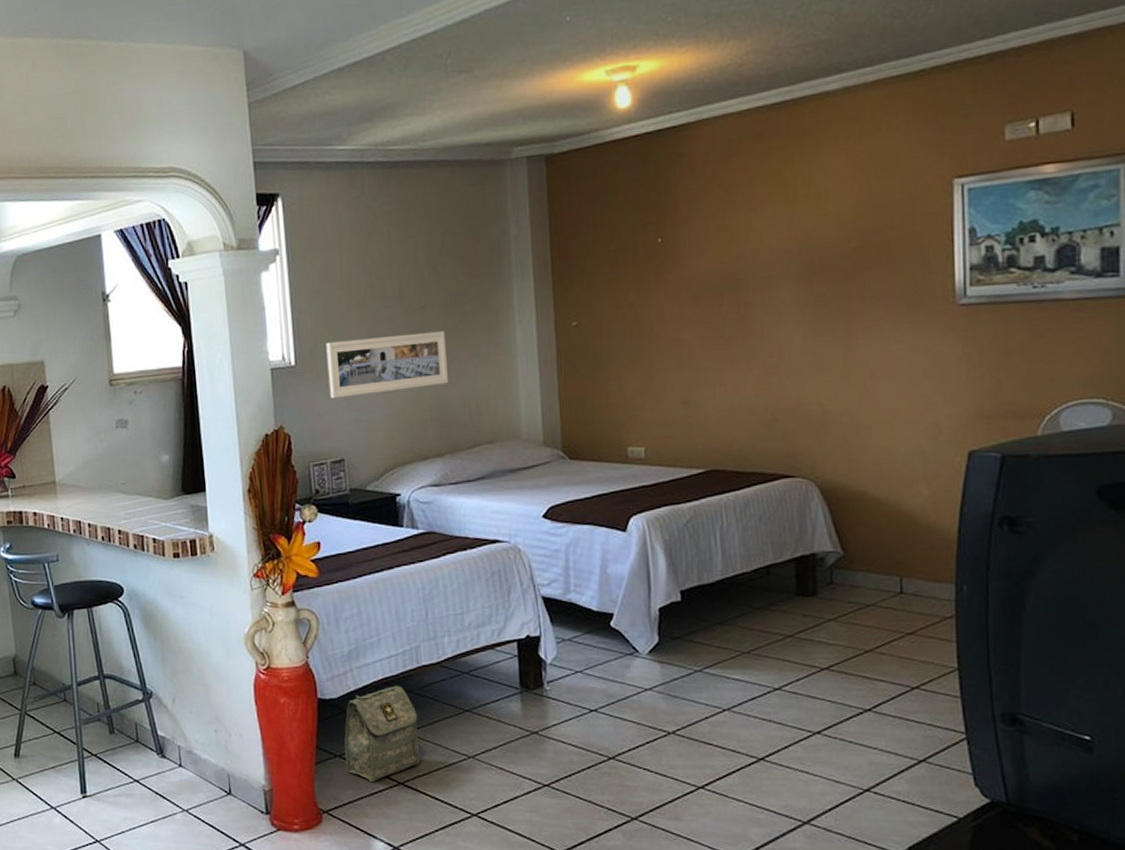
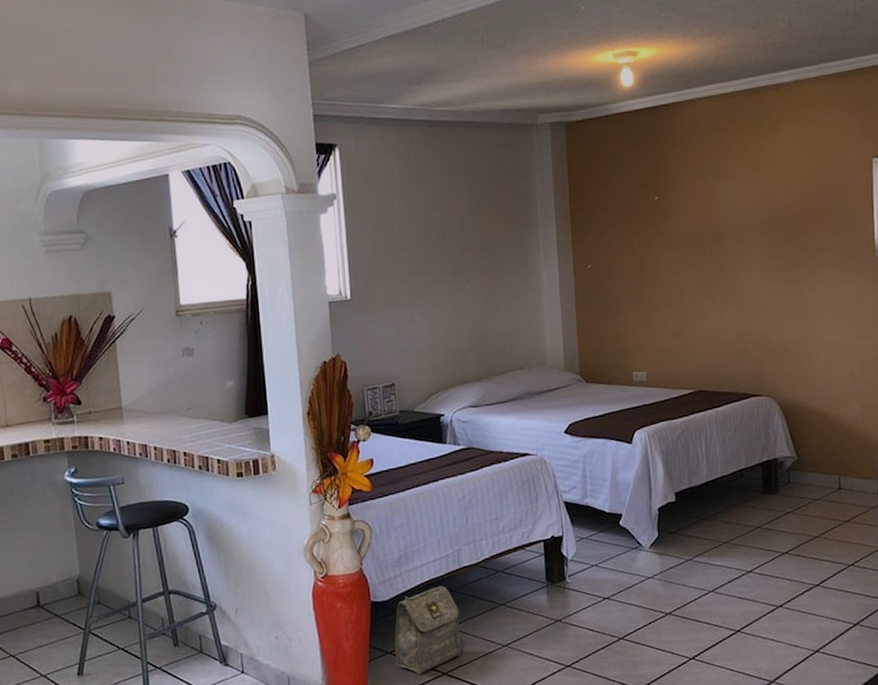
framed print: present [326,331,449,398] -> none [378,270,486,329]

